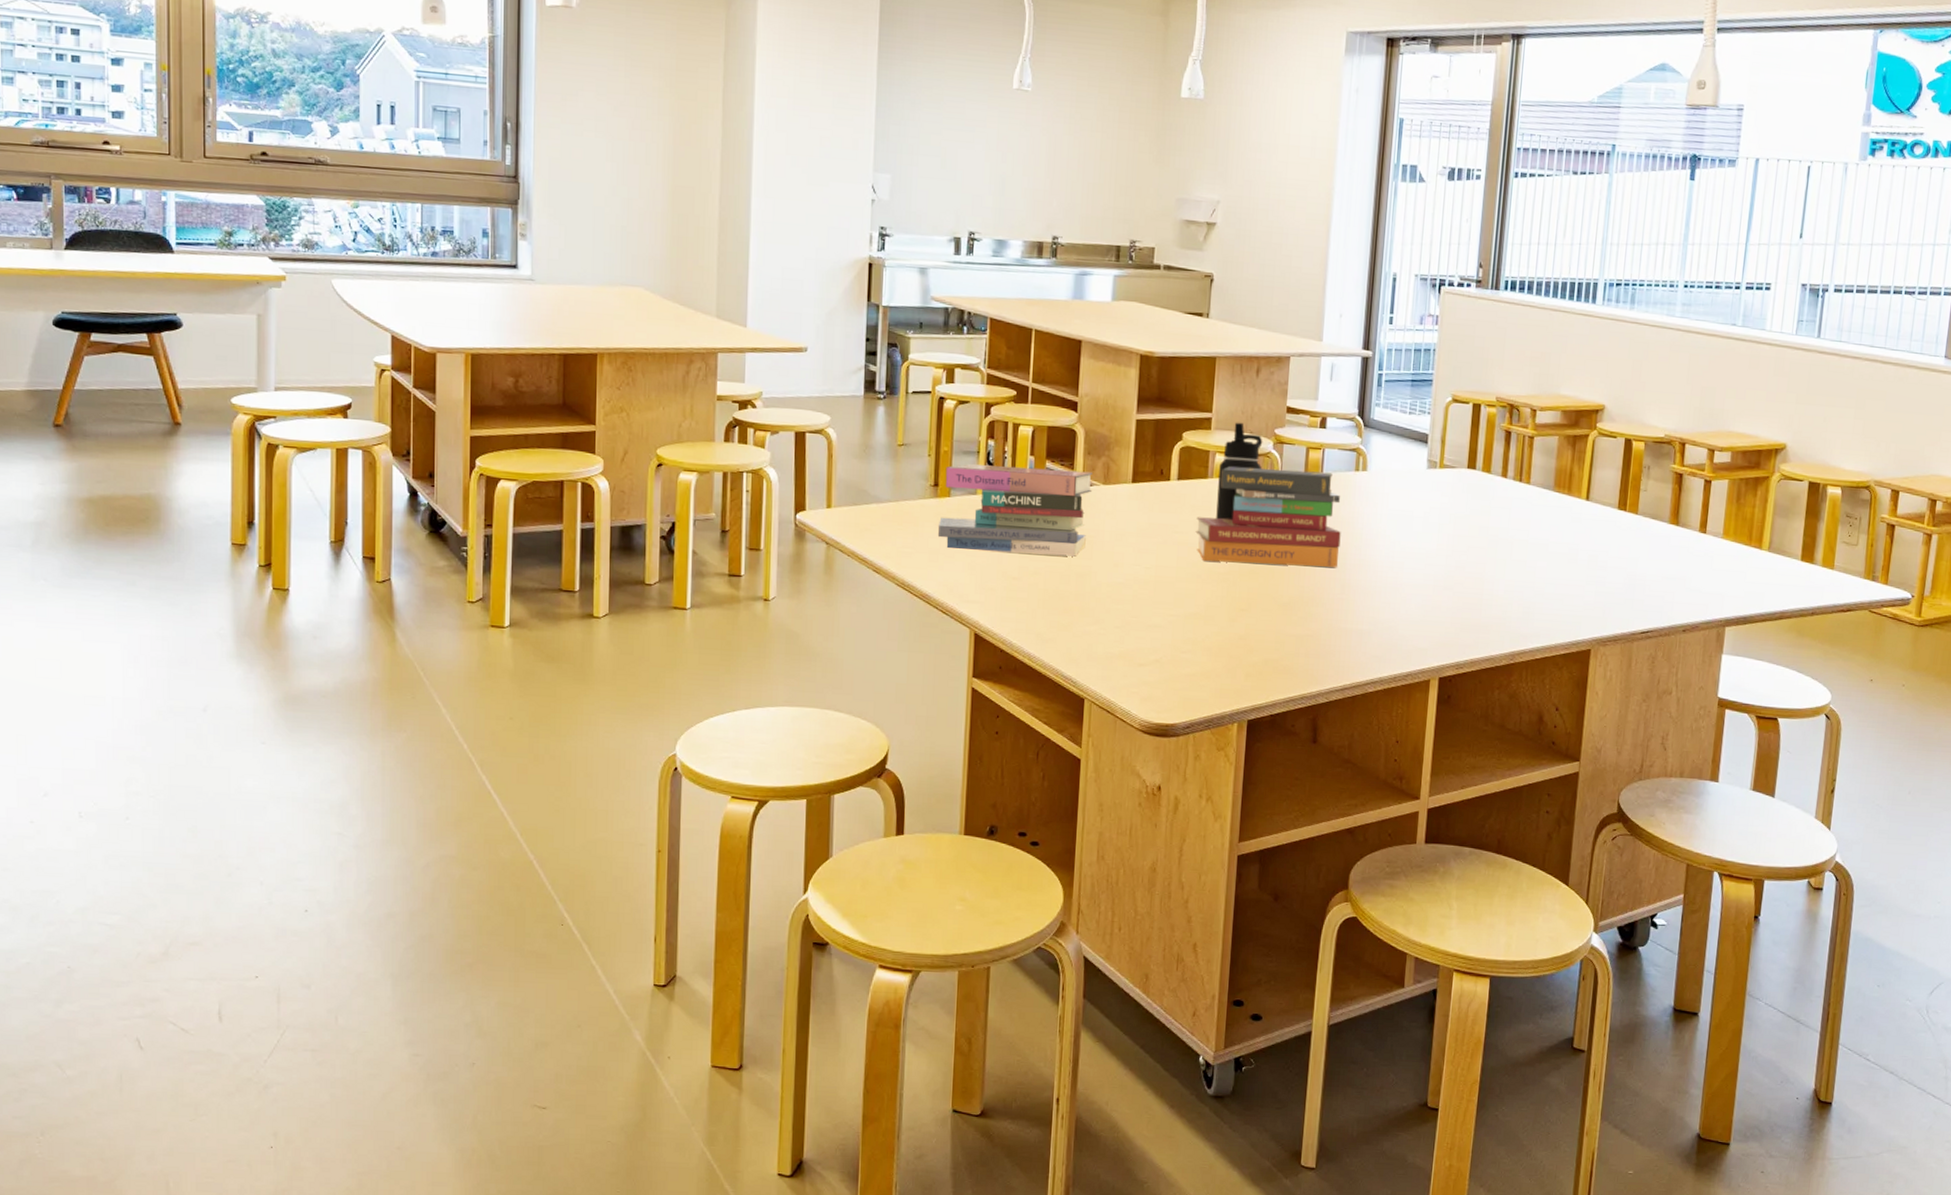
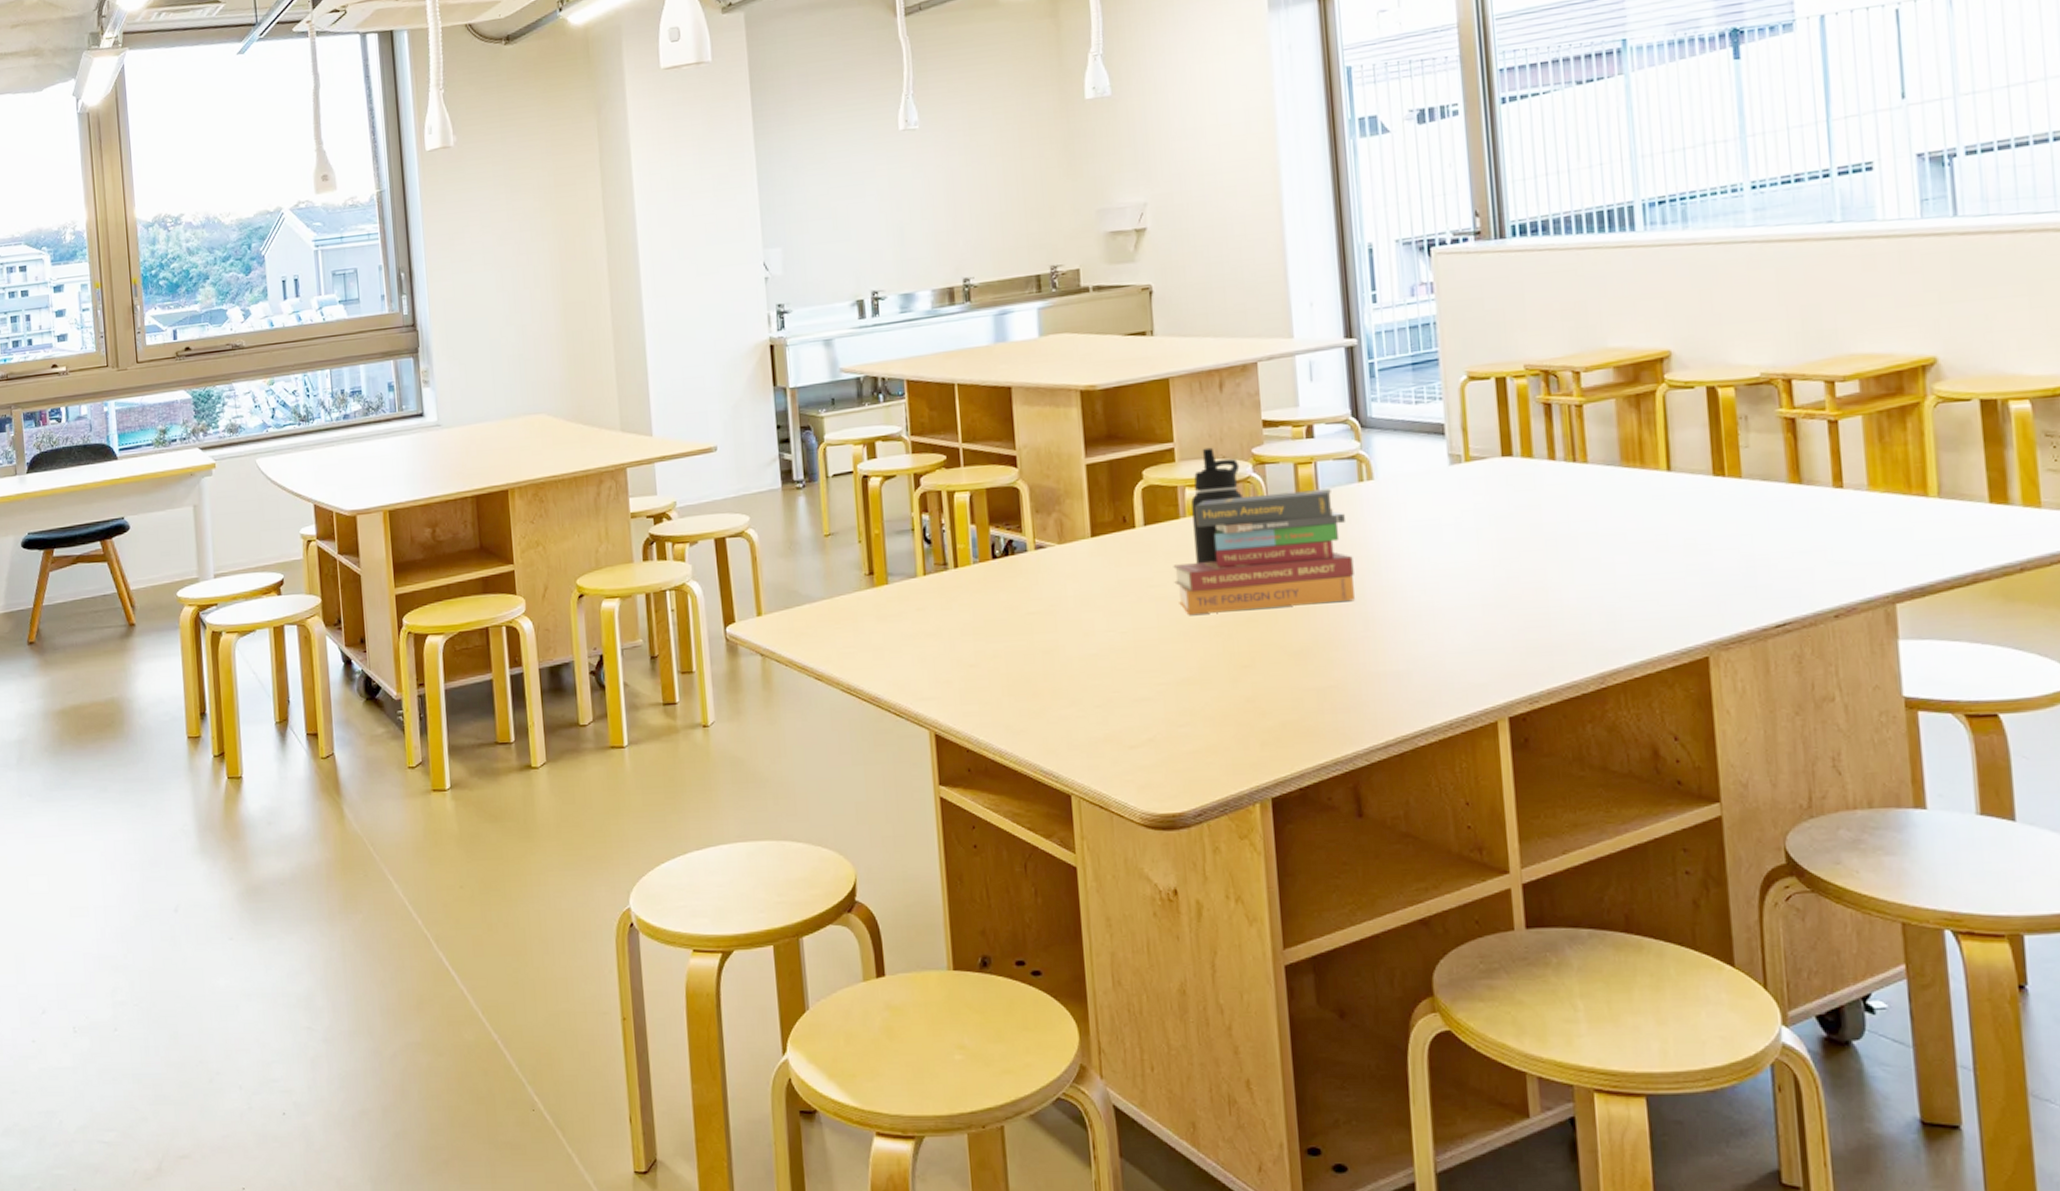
books: present [937,464,1093,557] -> none [878,532,1048,643]

